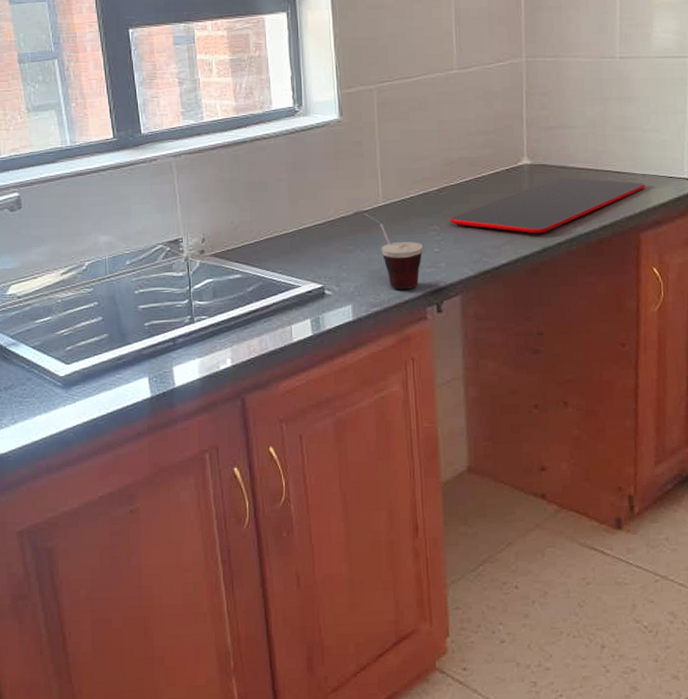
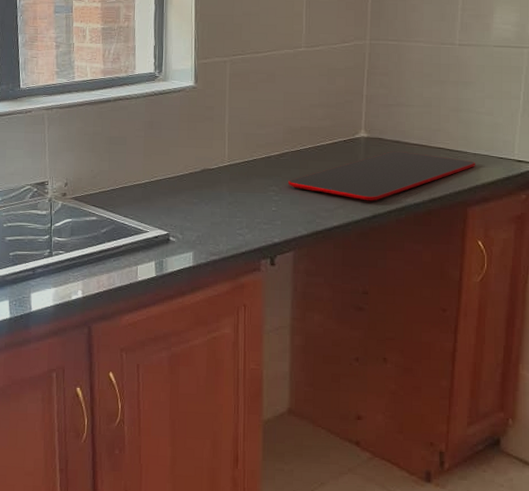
cup: present [364,212,423,289] -> none [210,170,261,242]

